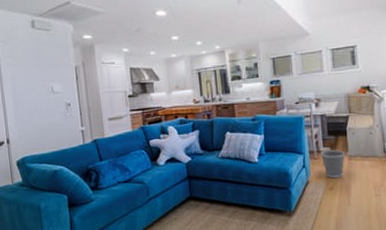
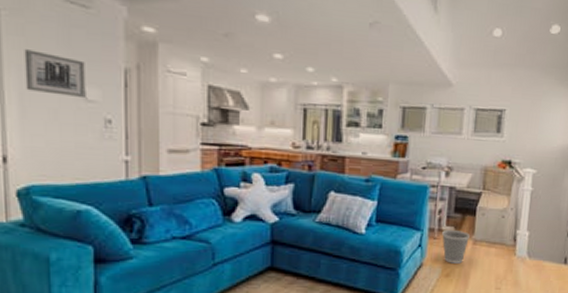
wall art: none [14,65,53,93] -> present [24,49,86,97]

